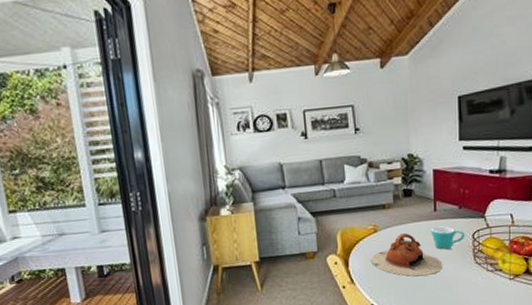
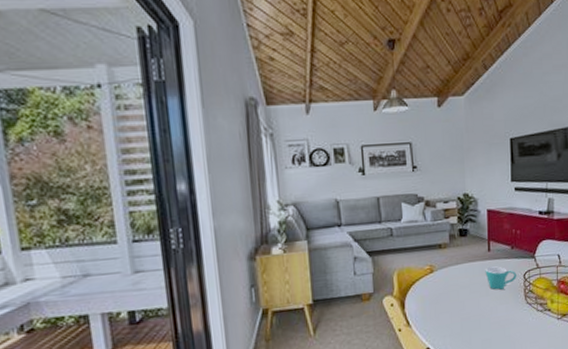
teapot: present [371,233,443,277] -> none [427,273,496,318]

